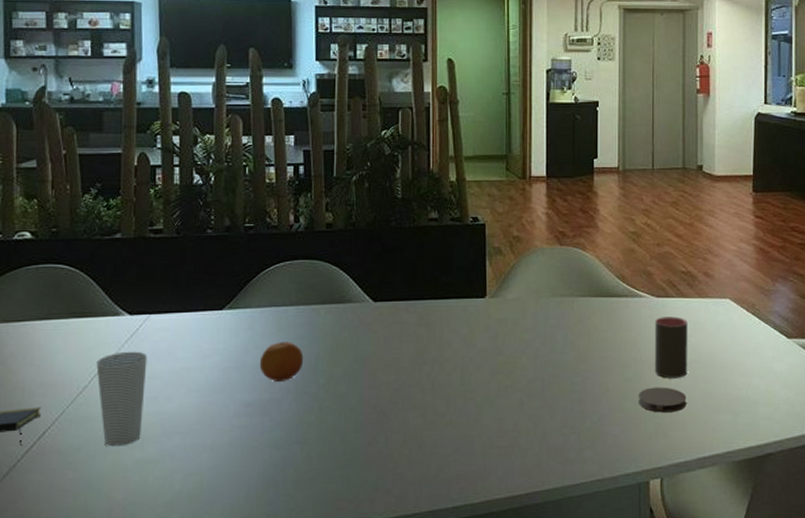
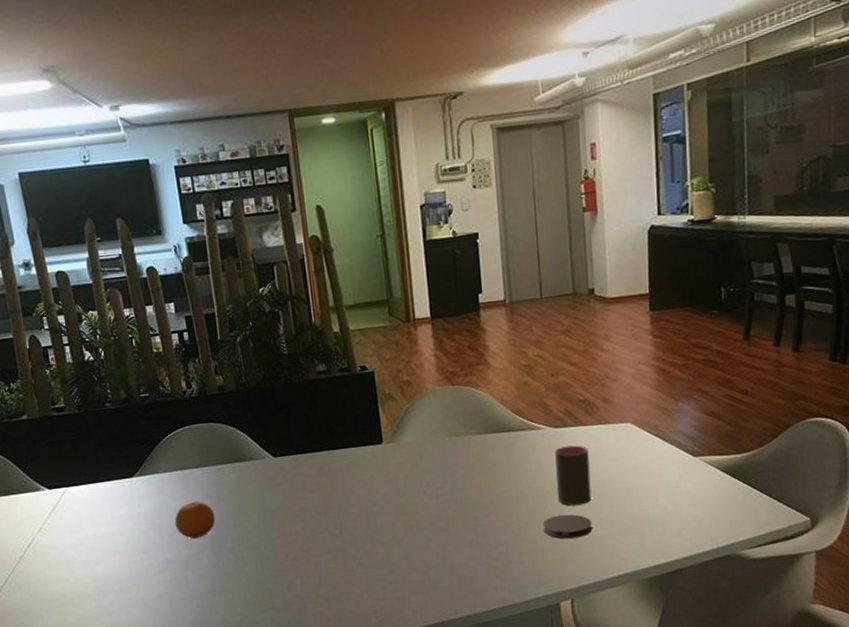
cup: present [96,351,147,447] -> none [27,521,79,607]

